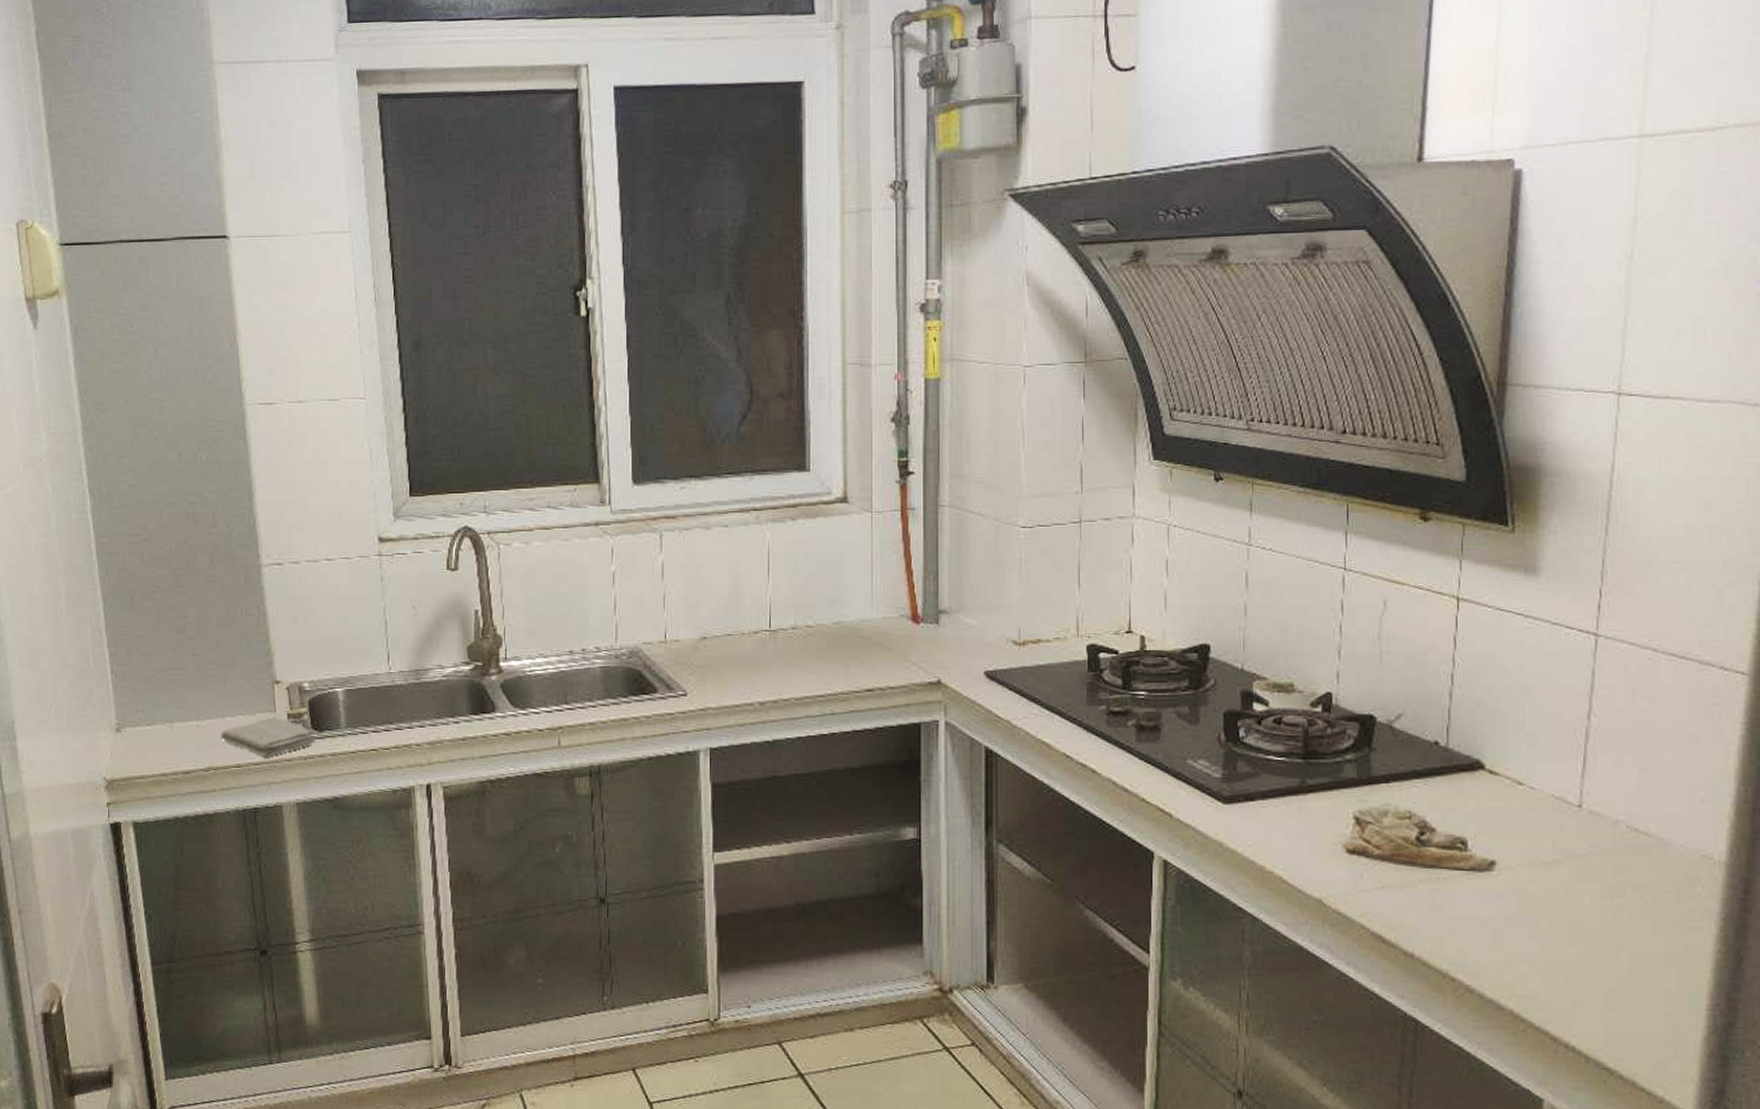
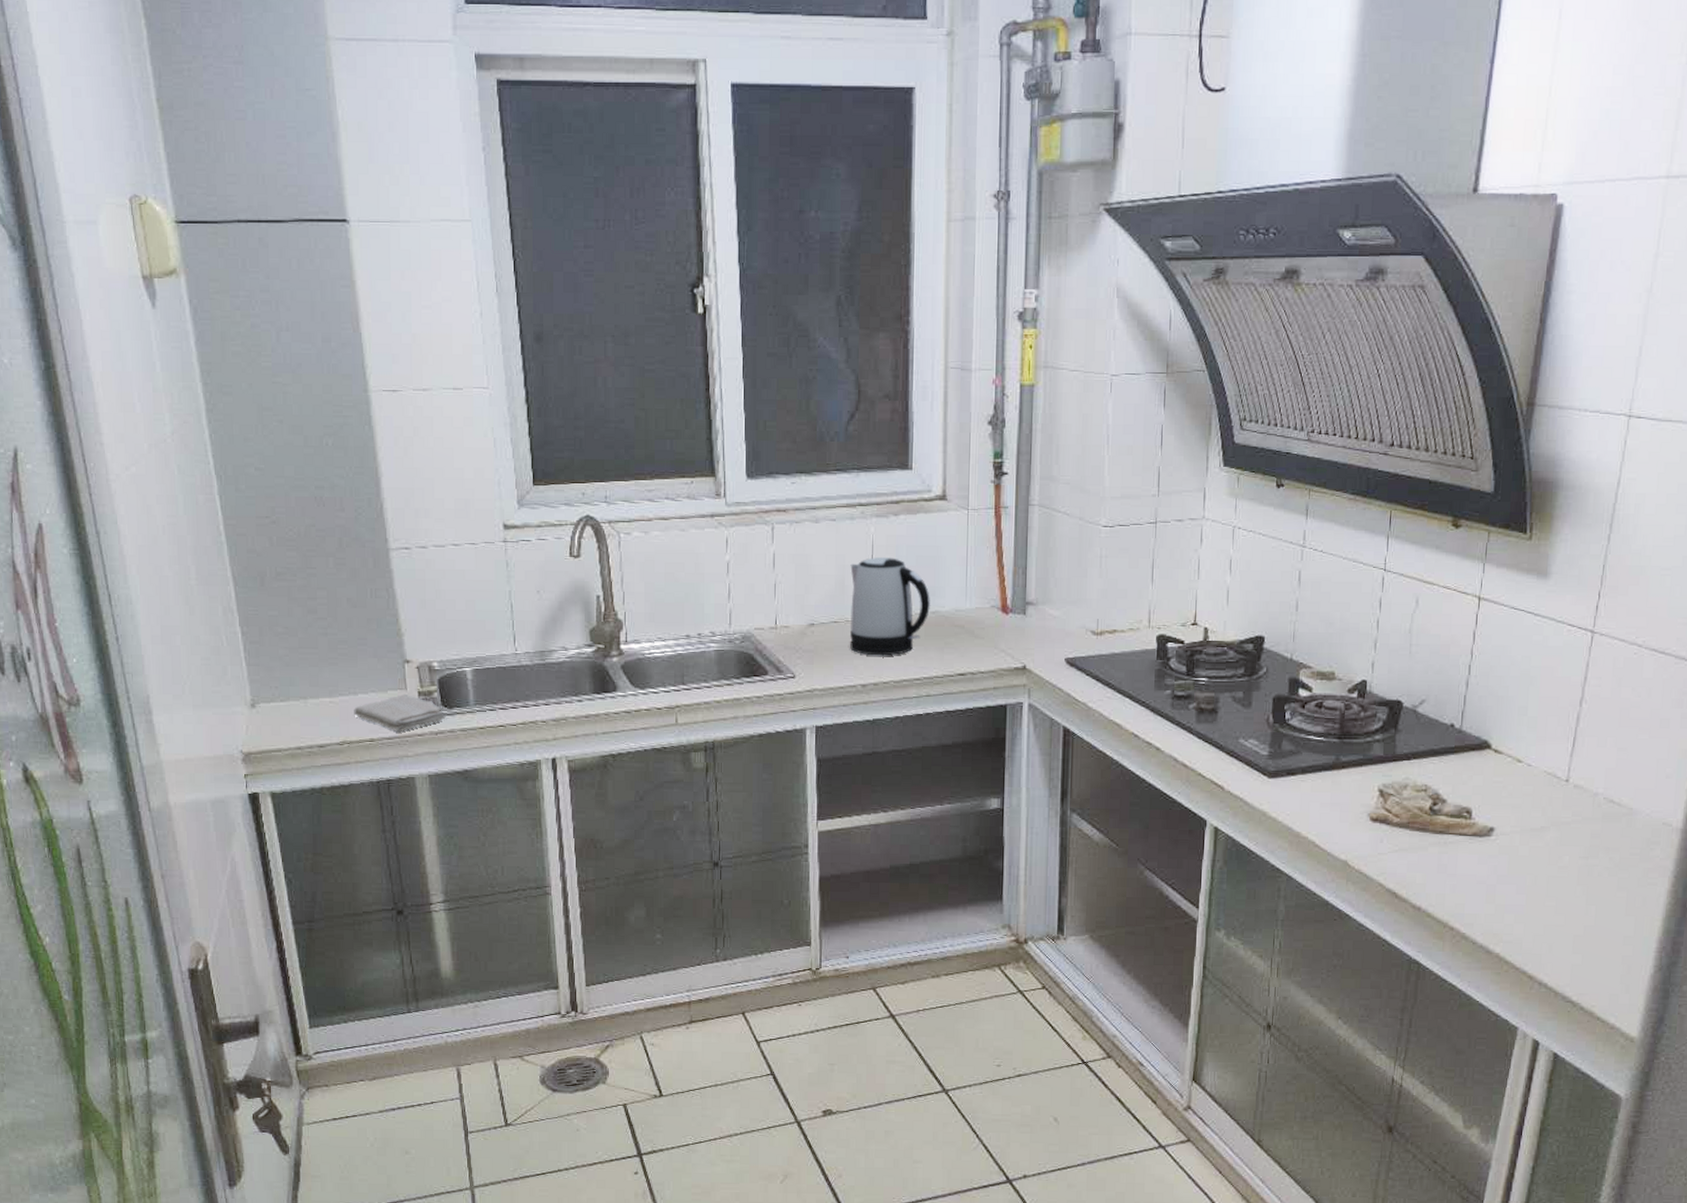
kettle: none [745,565,834,671] -> present [849,557,931,656]

